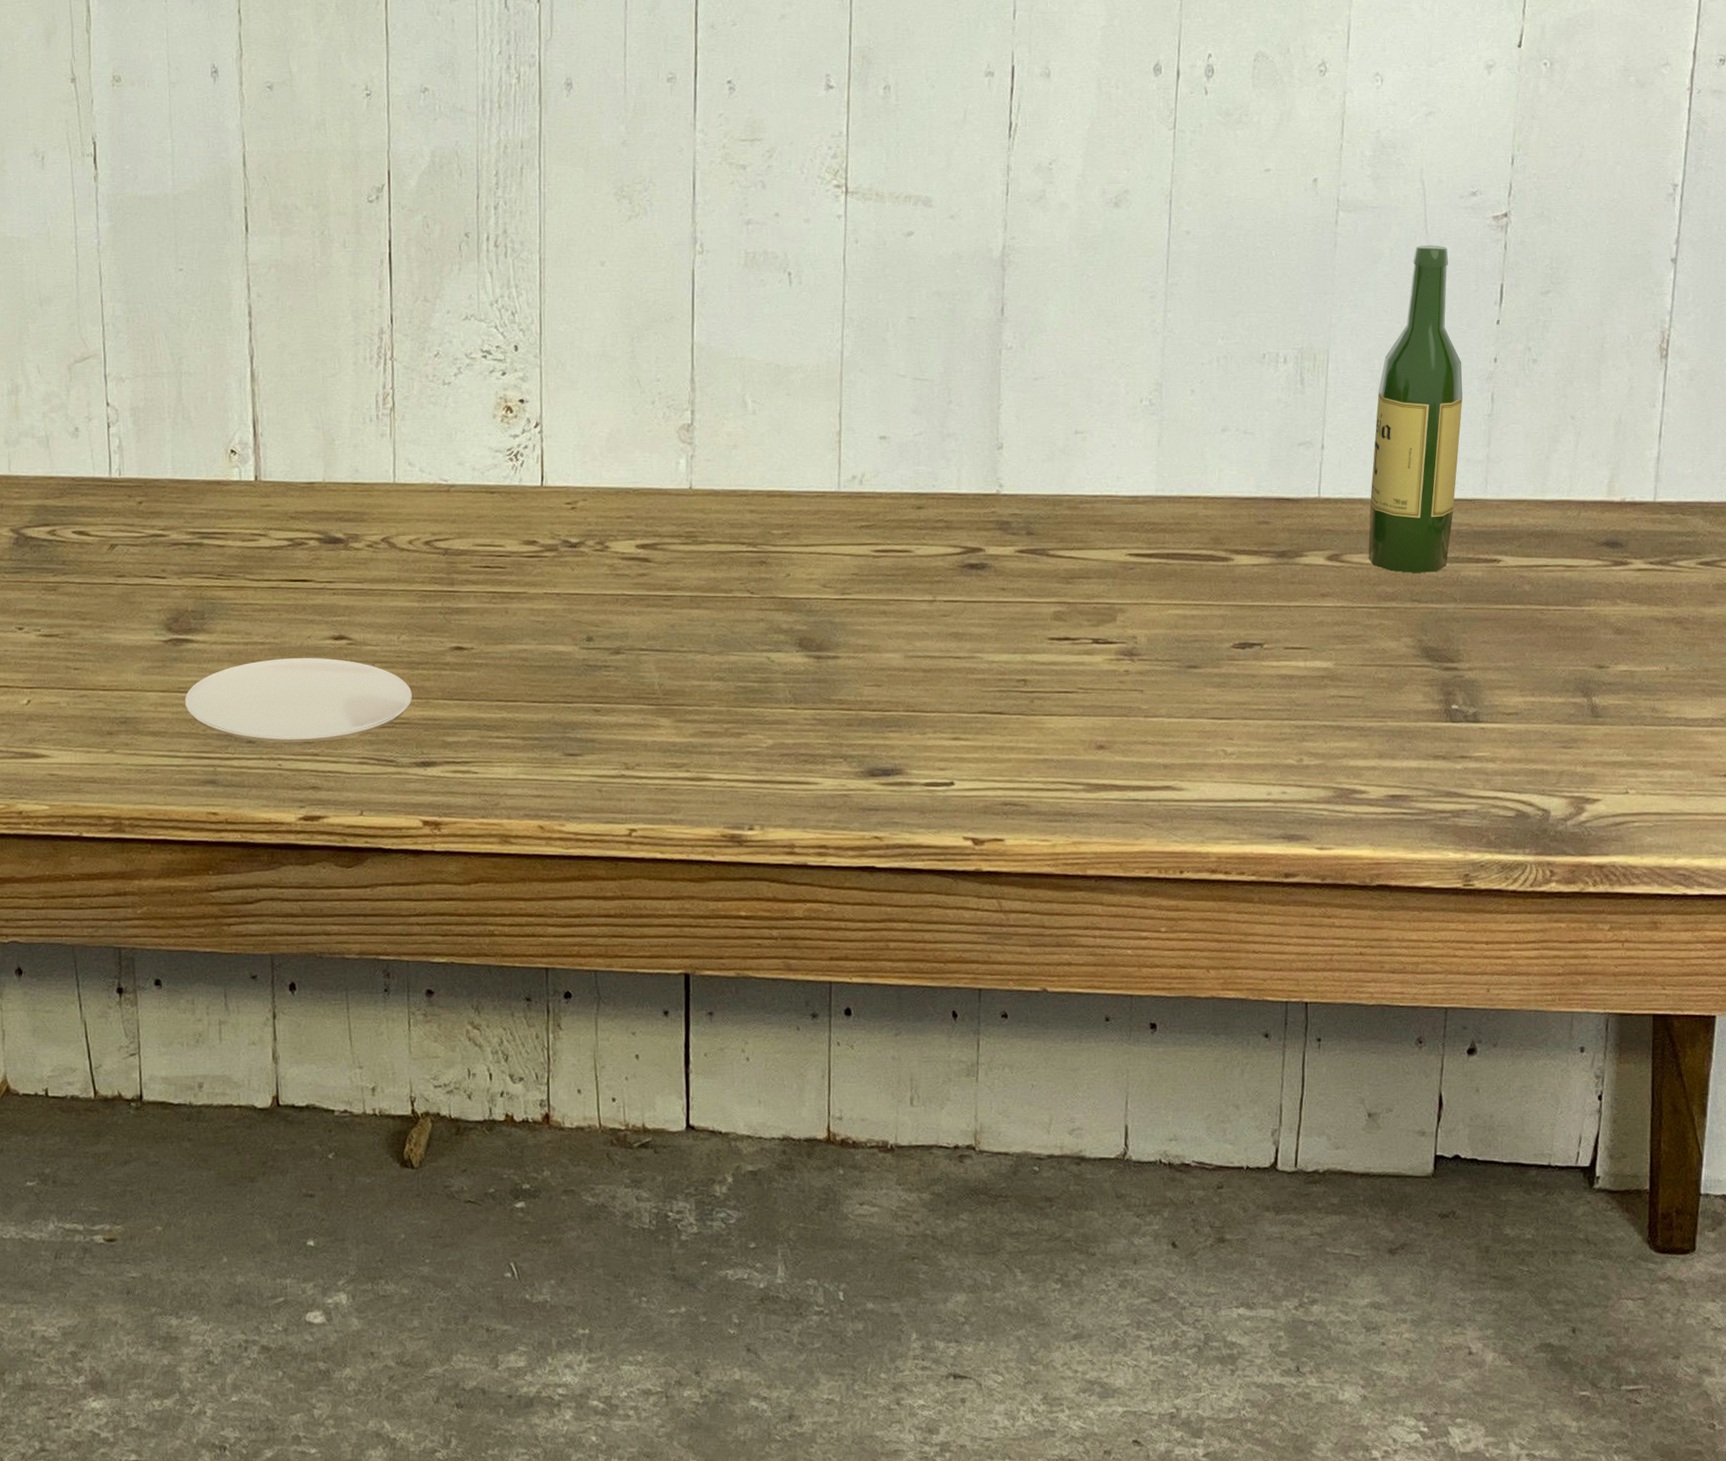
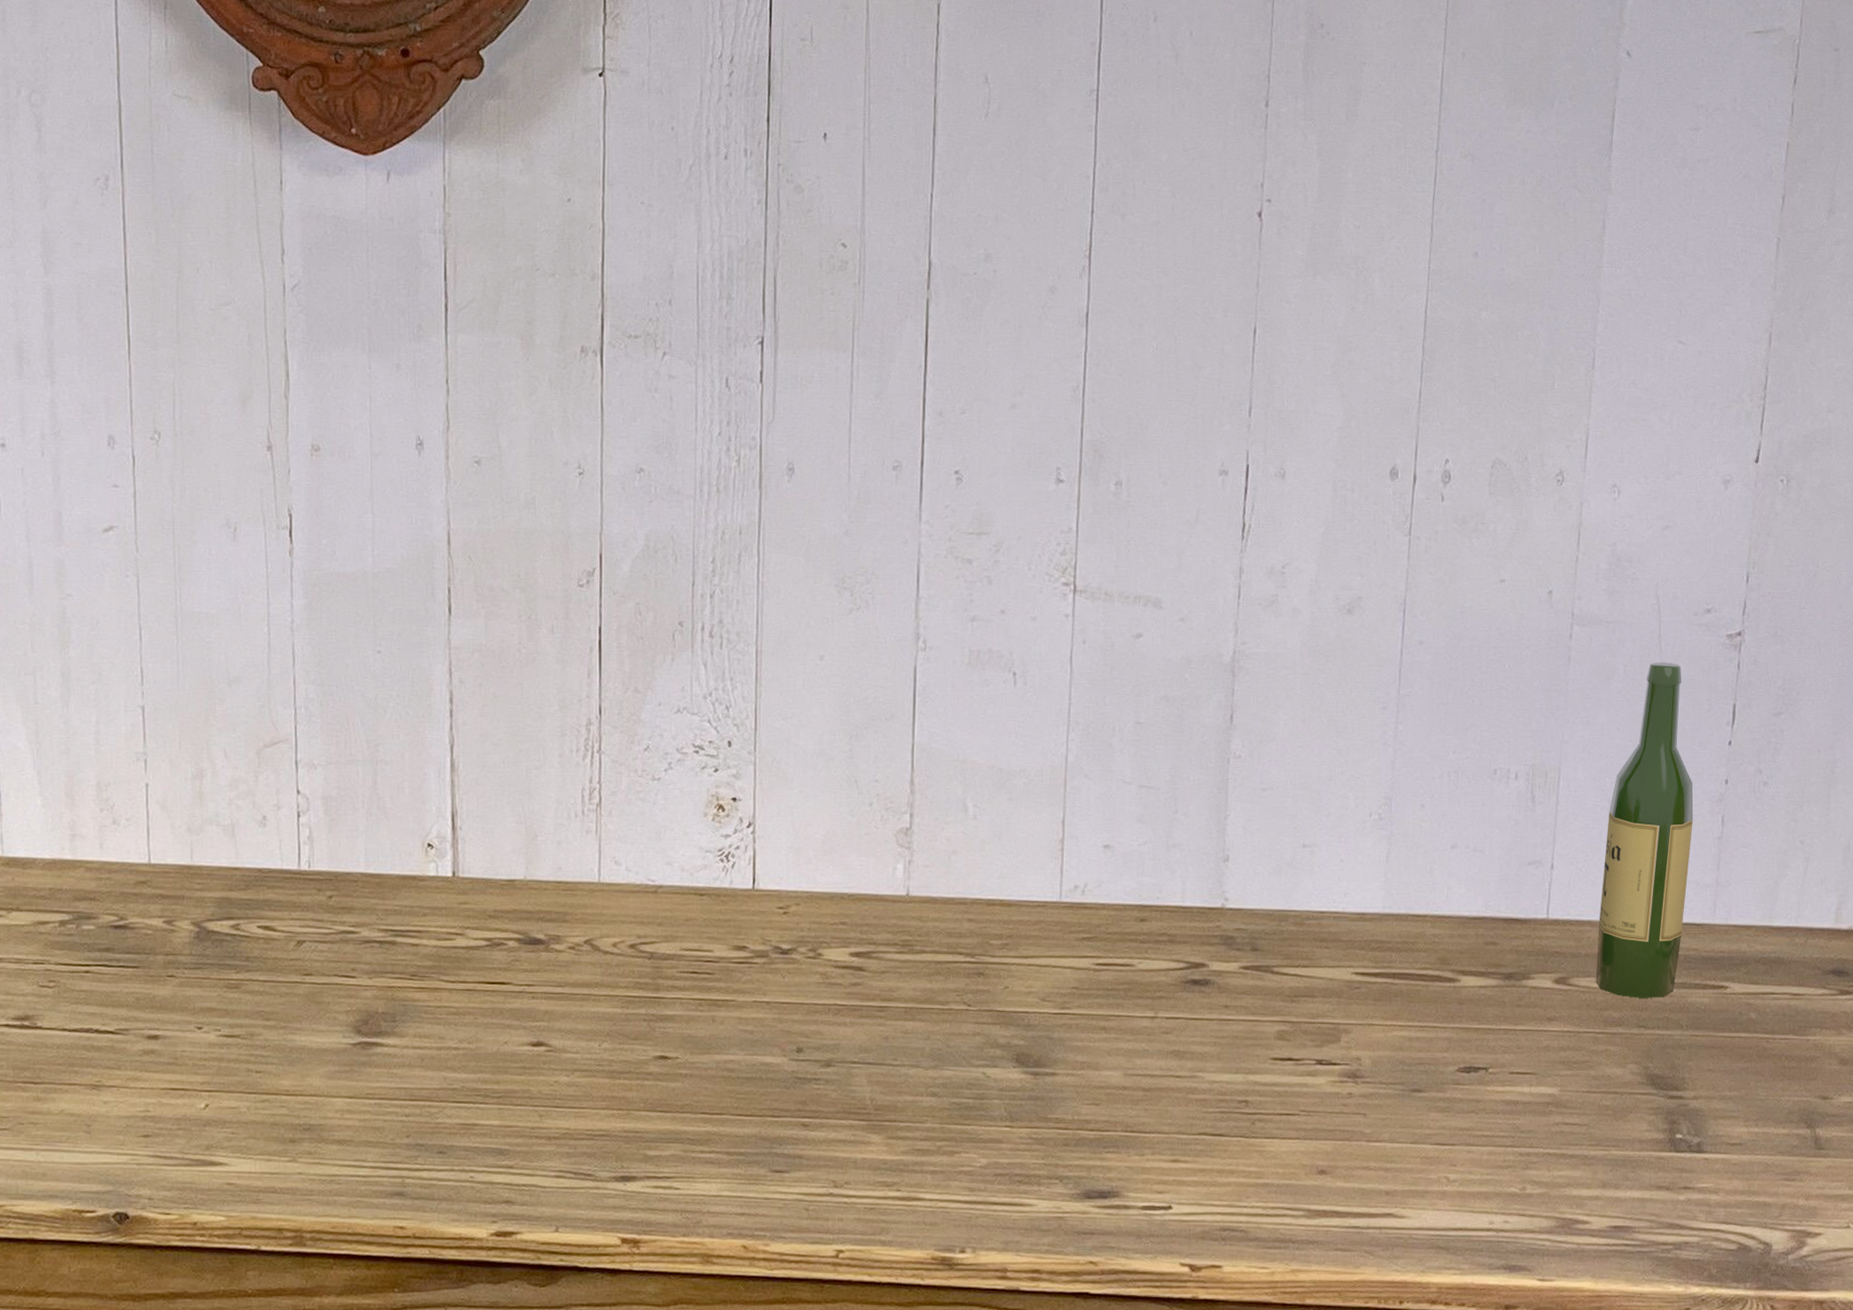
plate: present [184,658,413,743] -> none [372,1065,614,1154]

